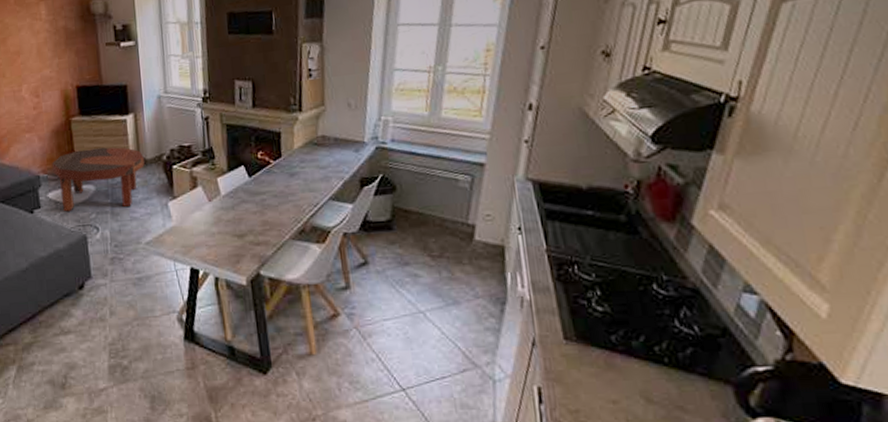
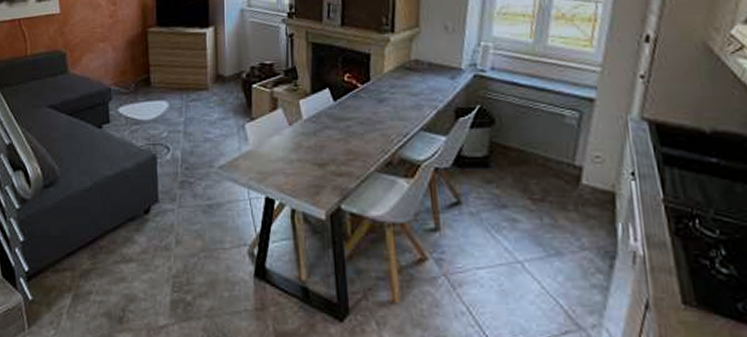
coffee table: present [51,147,145,212] -> none [124,61,222,129]

